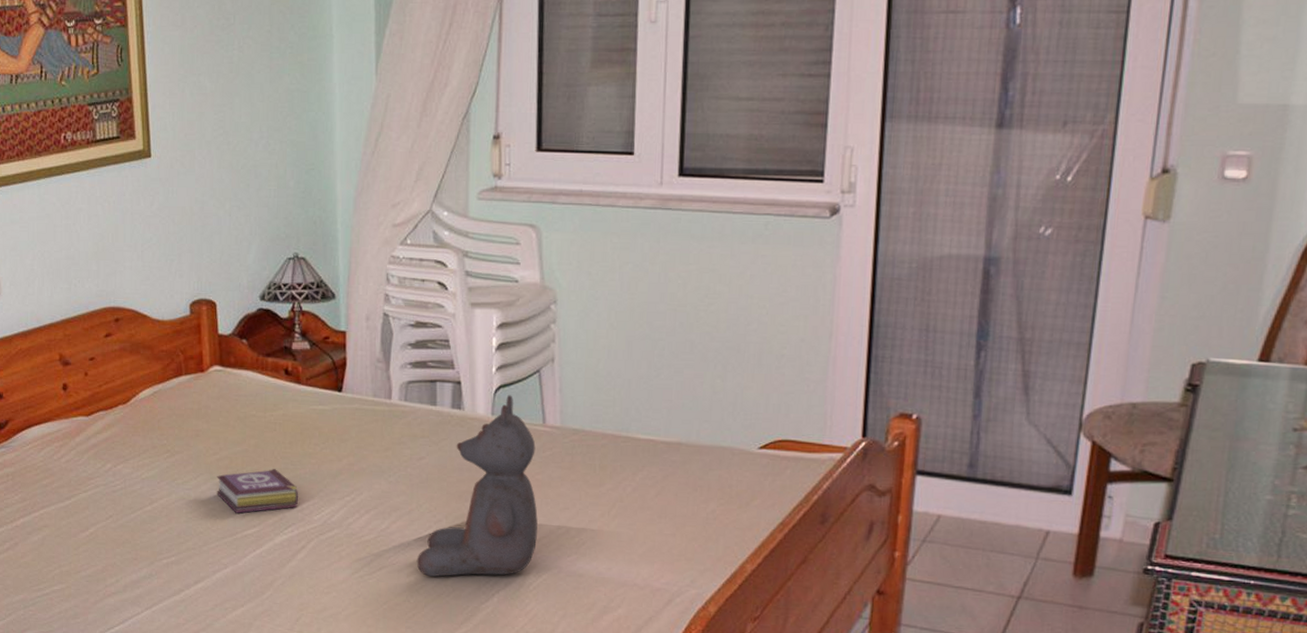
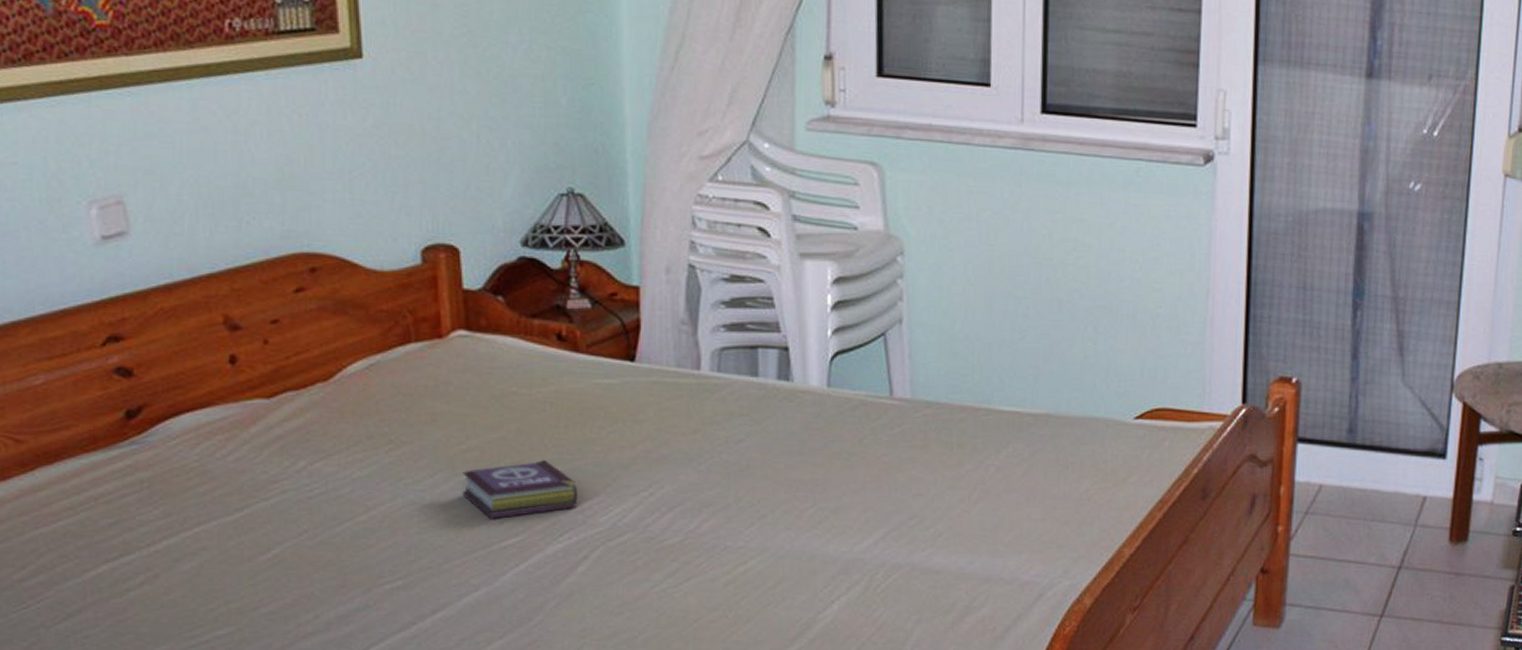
teddy bear: present [416,395,538,577] -> none [735,363,885,584]

